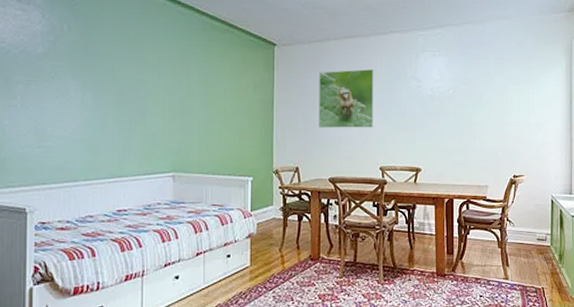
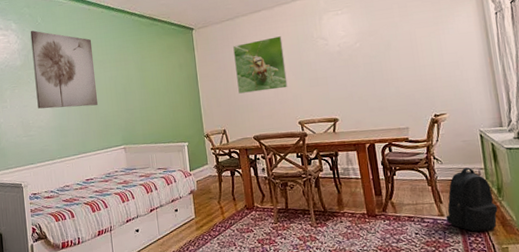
wall art: none [61,11,146,119] -> present [30,30,98,109]
backpack: none [510,232,557,297] -> present [446,167,498,232]

